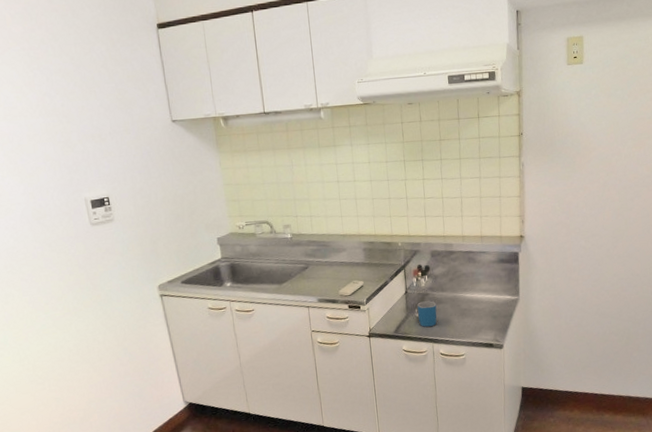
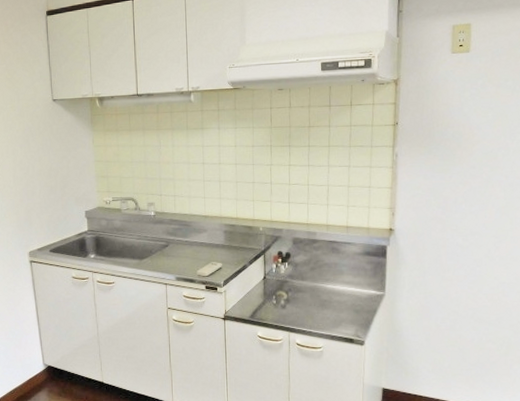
mug: present [417,301,437,327] -> none [275,288,296,315]

